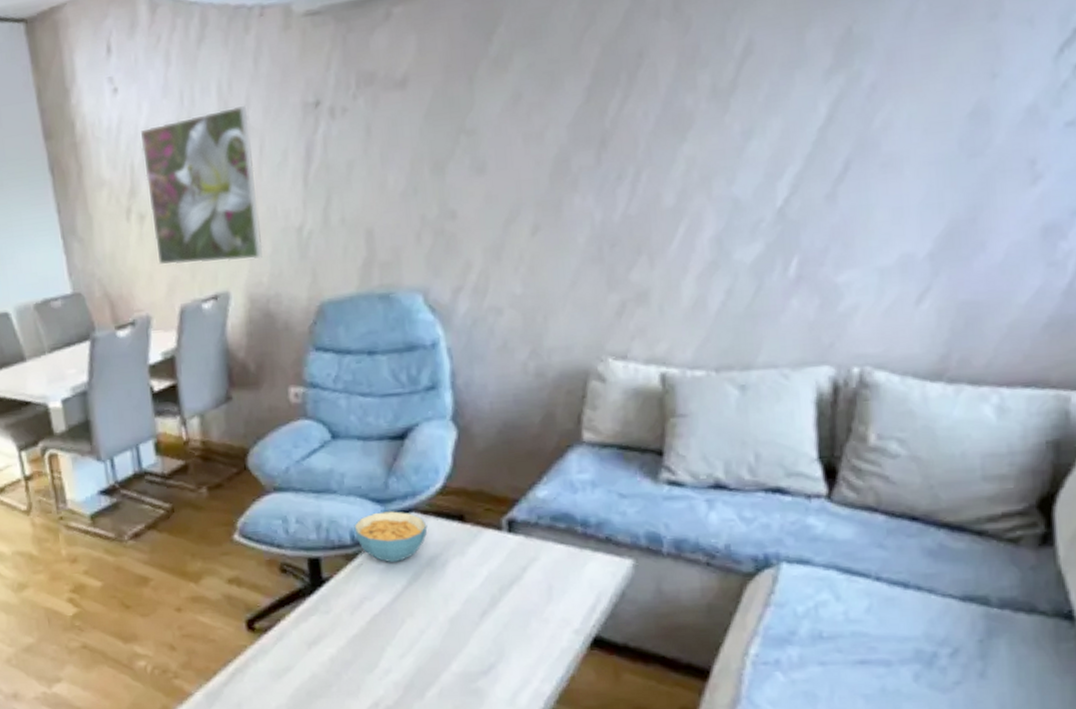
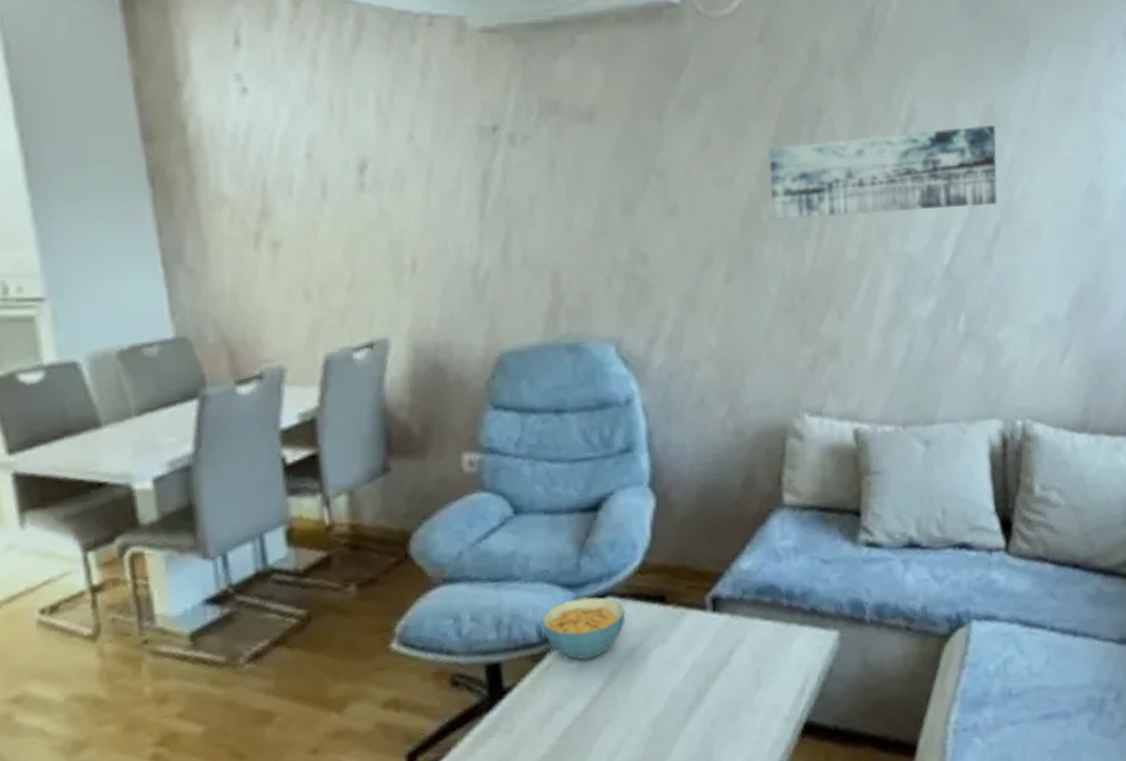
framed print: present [140,105,263,265] -> none [276,122,431,305]
wall art: none [582,50,855,170] -> present [768,125,997,220]

